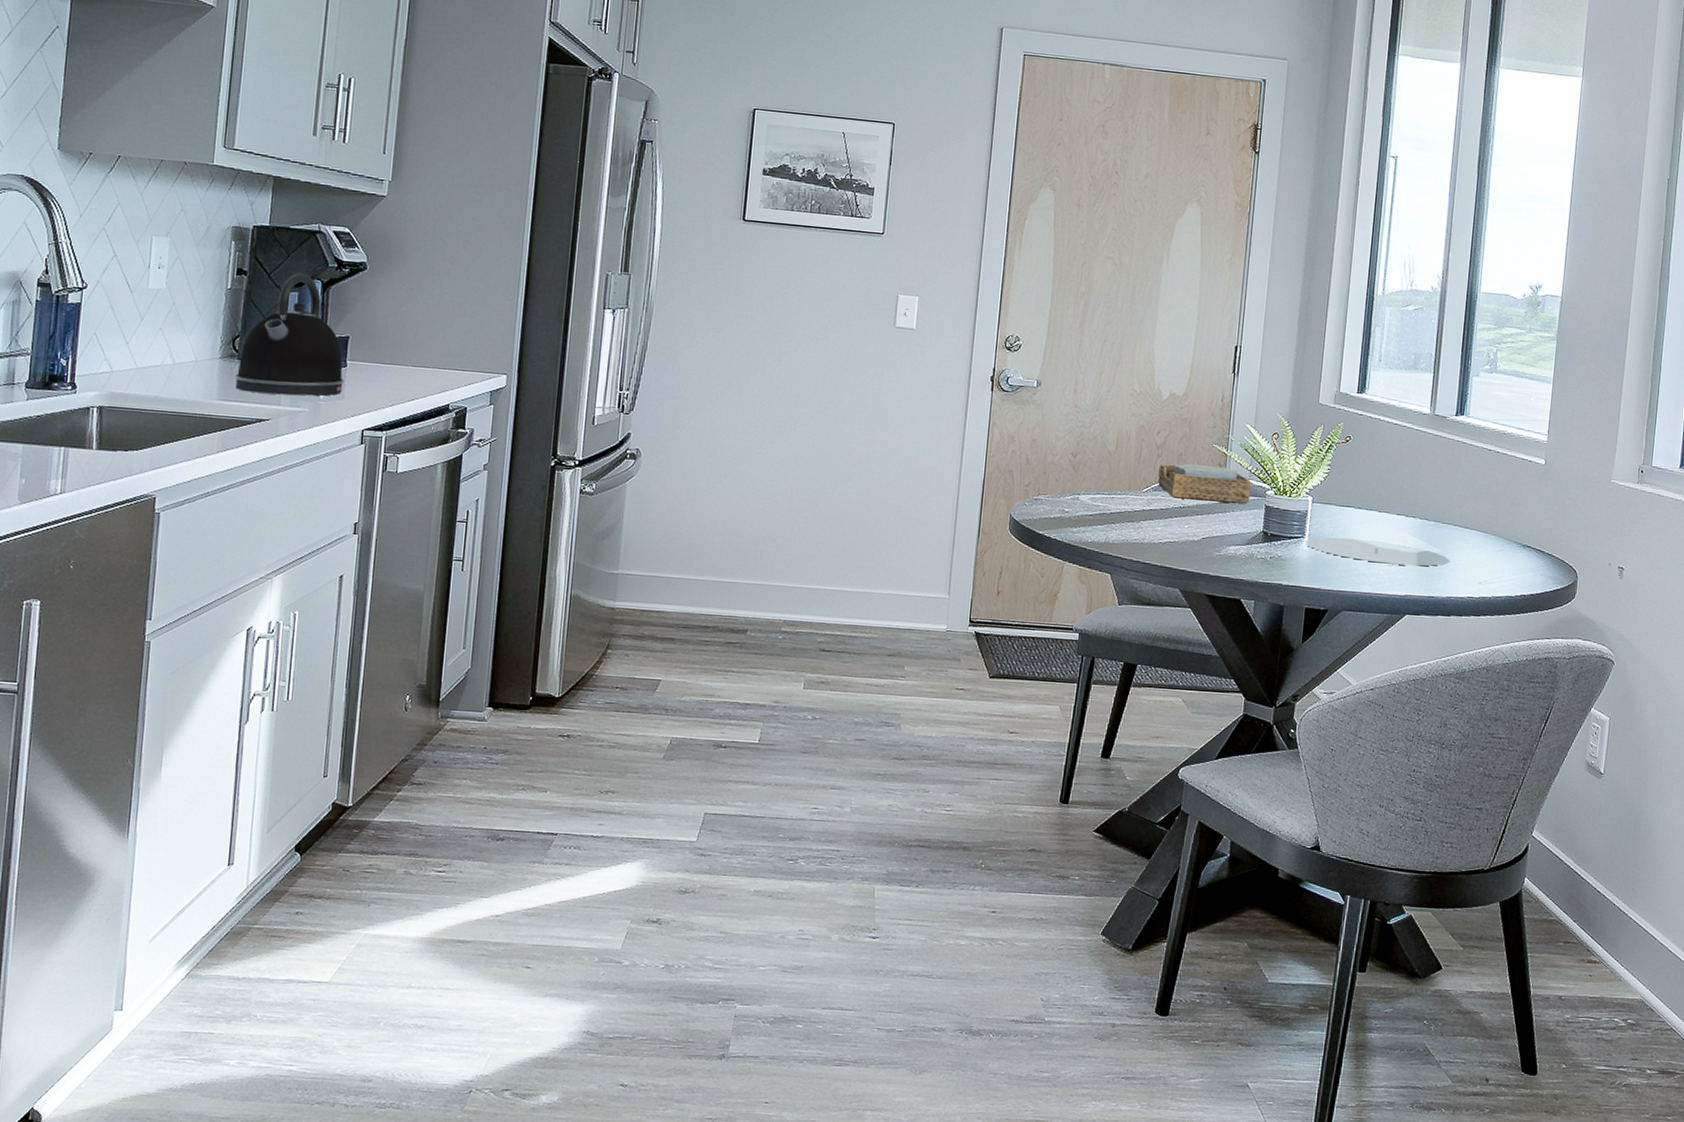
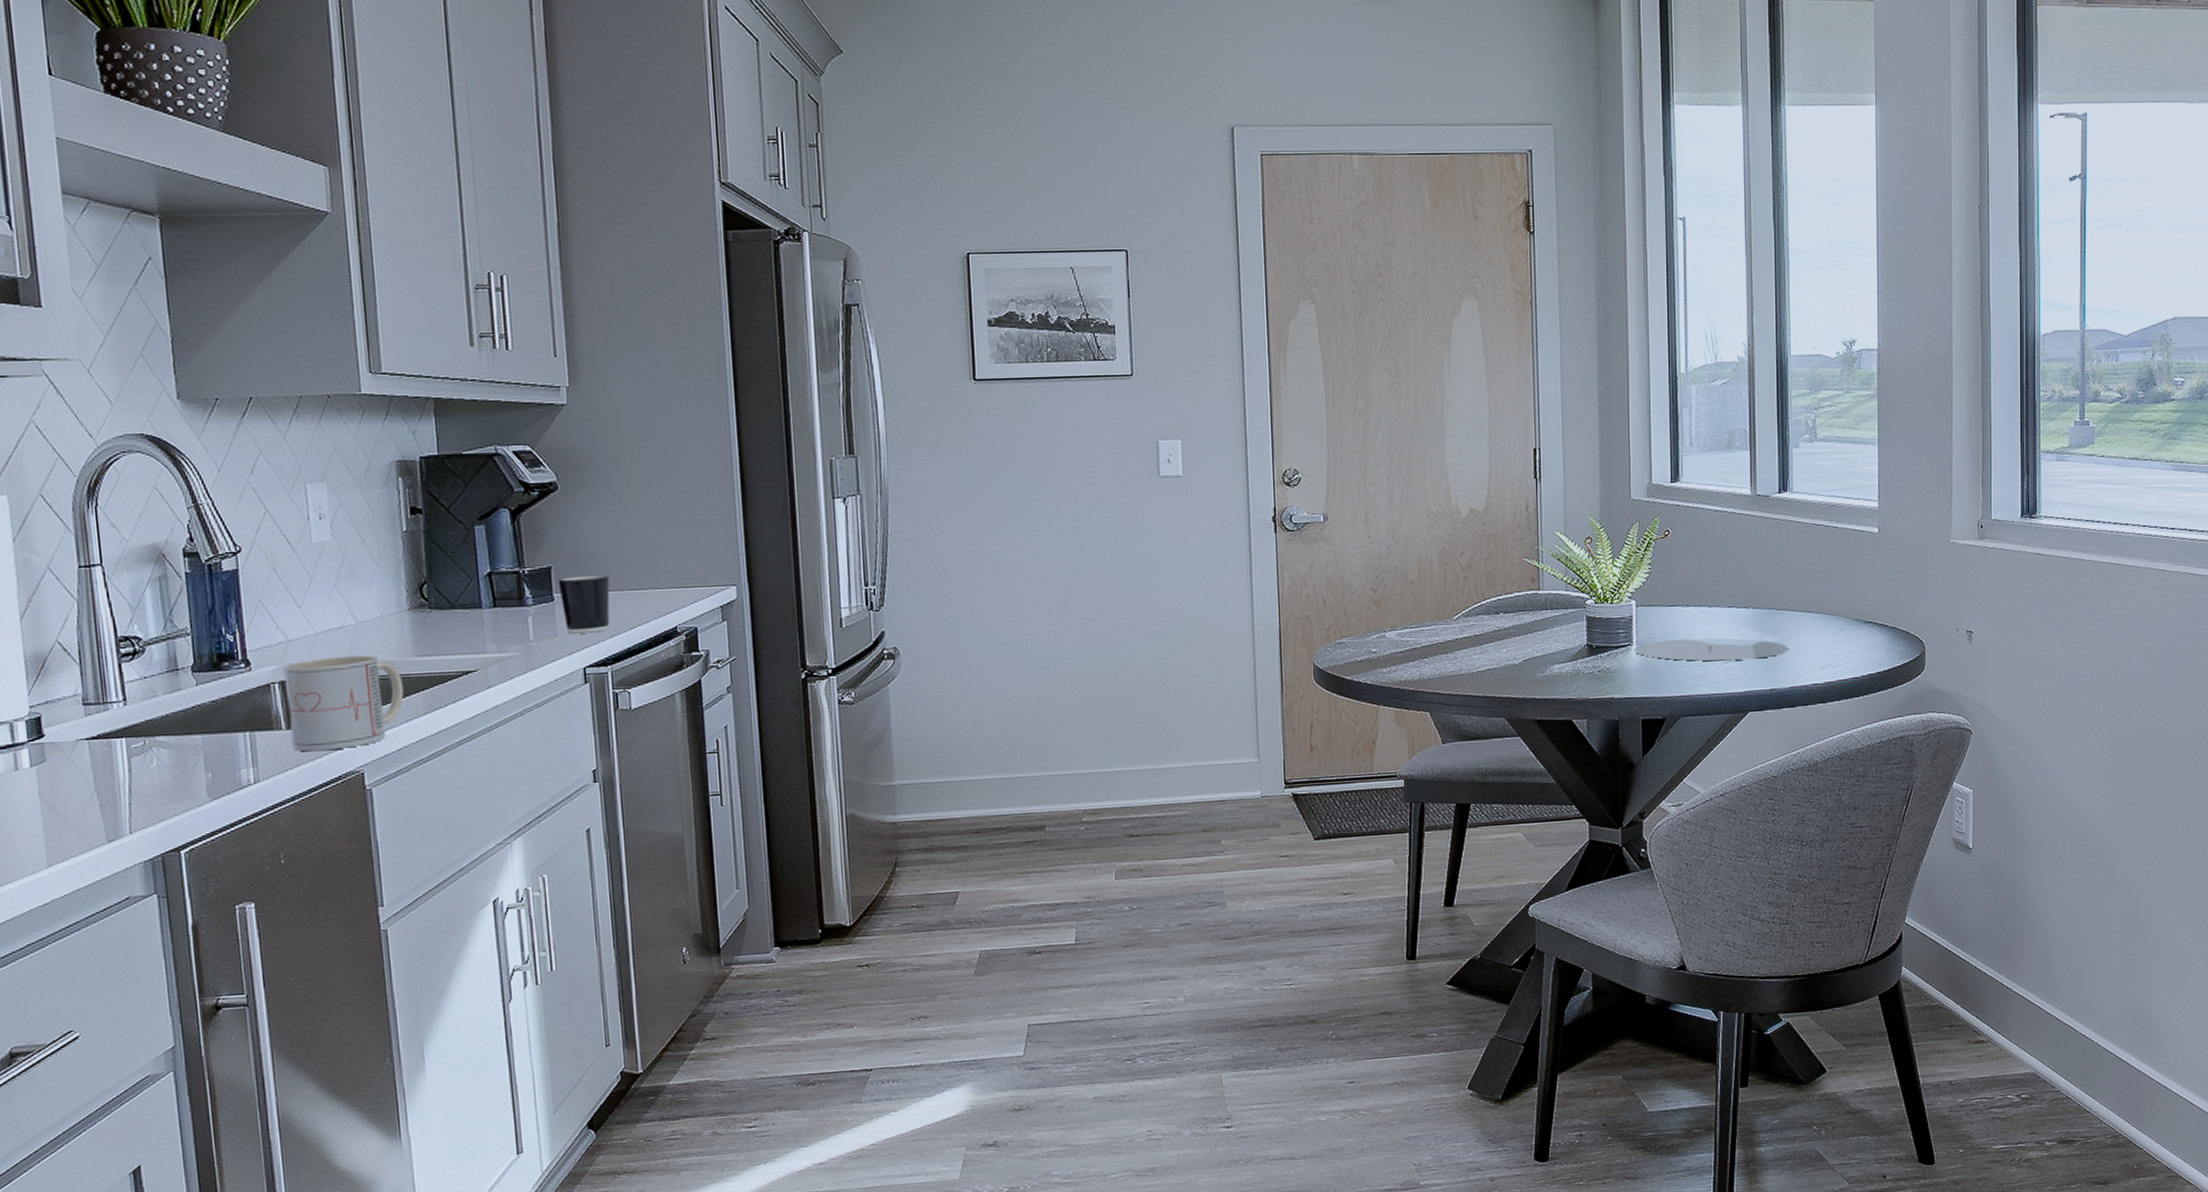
mug: none [98,390,204,474] -> present [283,655,404,752]
kettle: present [235,273,345,396] -> none [429,503,555,643]
mug: none [352,347,397,400] -> present [558,574,610,634]
napkin holder: present [1158,463,1252,504] -> none [1468,581,1569,622]

